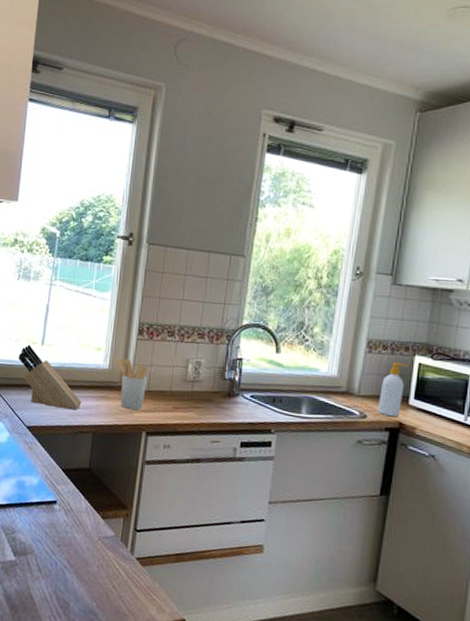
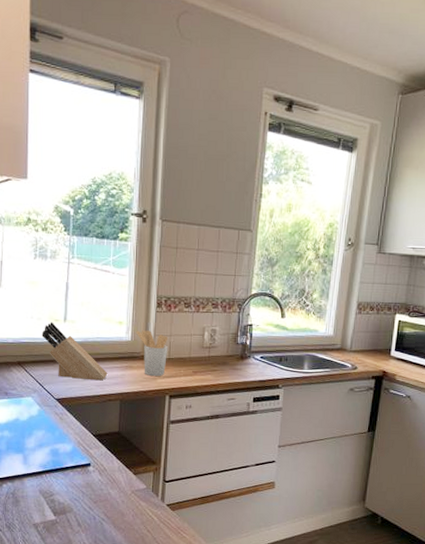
soap bottle: present [378,362,408,417] -> none [366,321,390,367]

